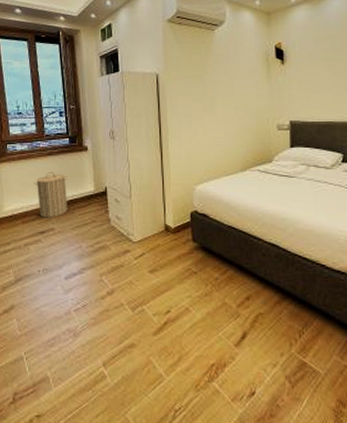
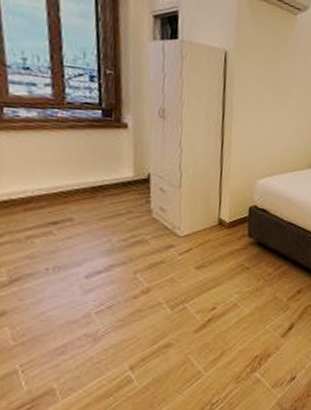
laundry hamper: present [33,172,68,218] -> none [44,149,96,206]

